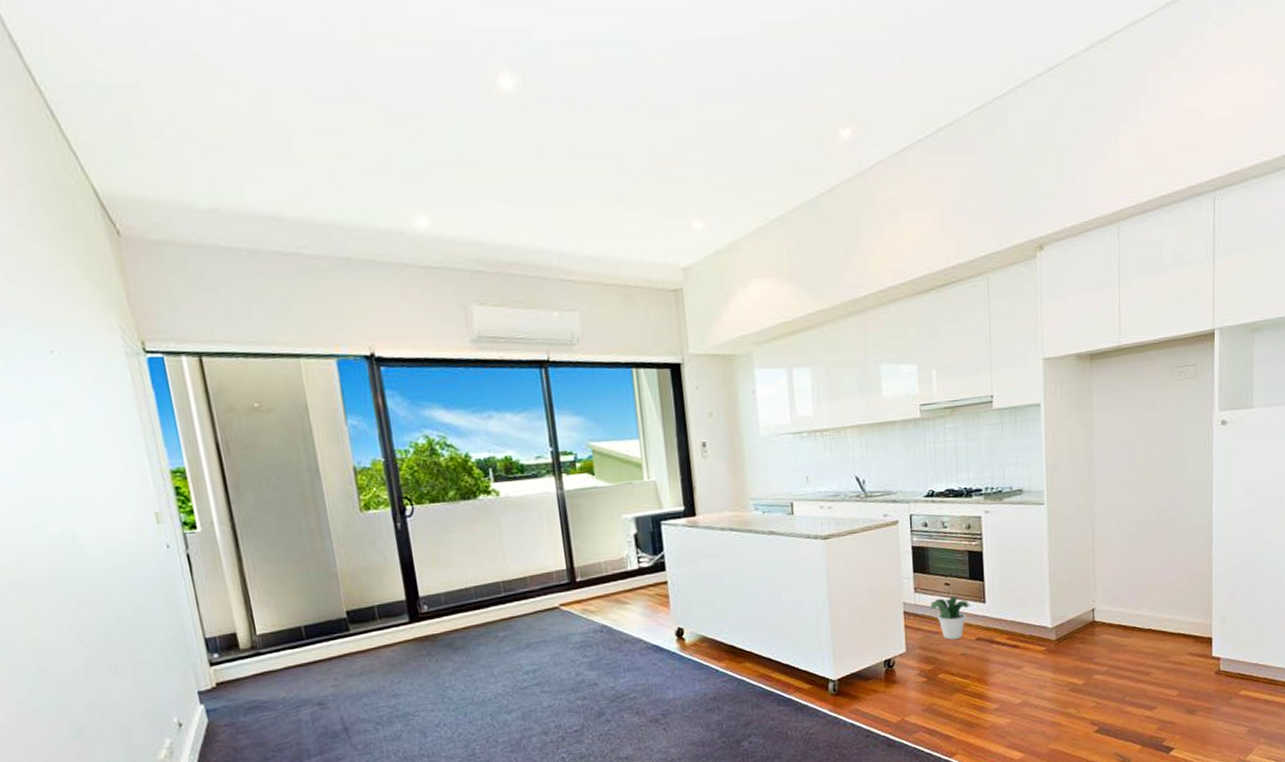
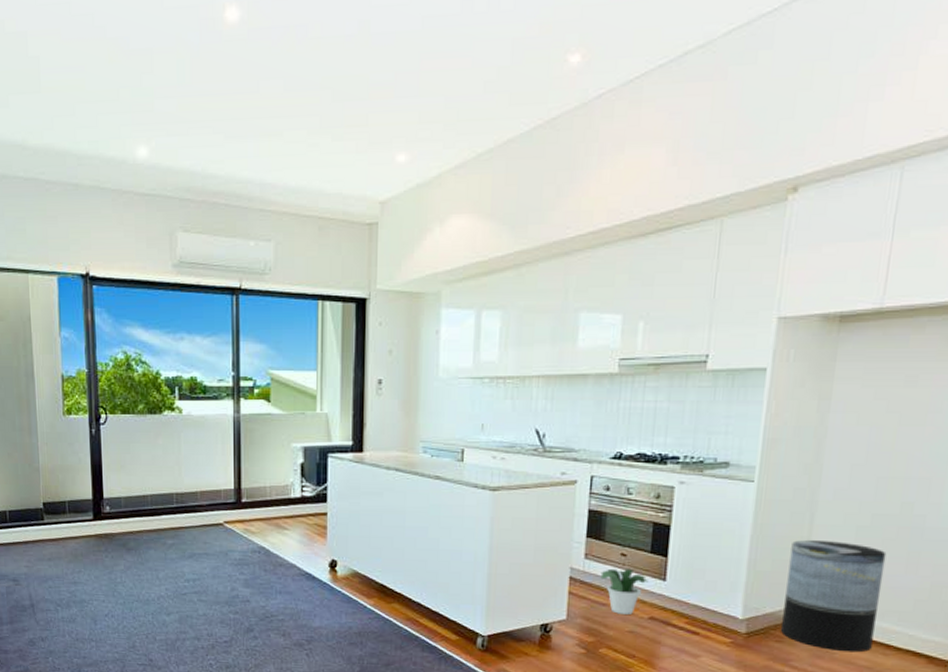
trash can: none [1081,548,1153,644] -> present [781,539,887,653]

